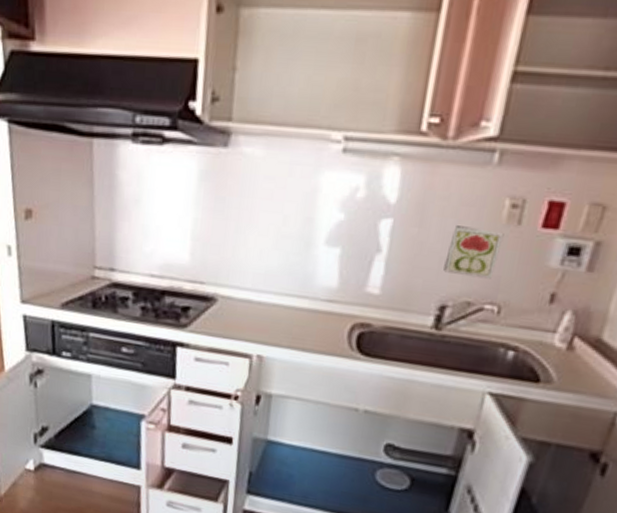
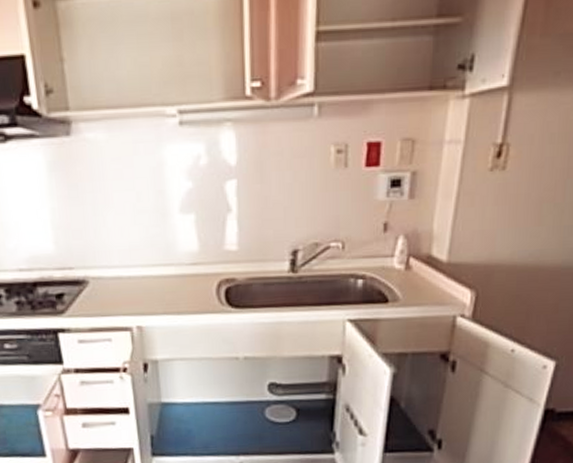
decorative tile: present [443,225,504,279] -> none [289,176,335,221]

